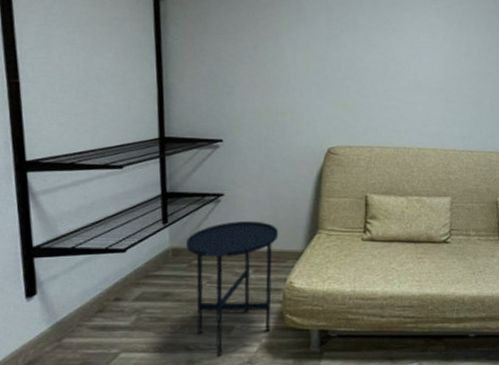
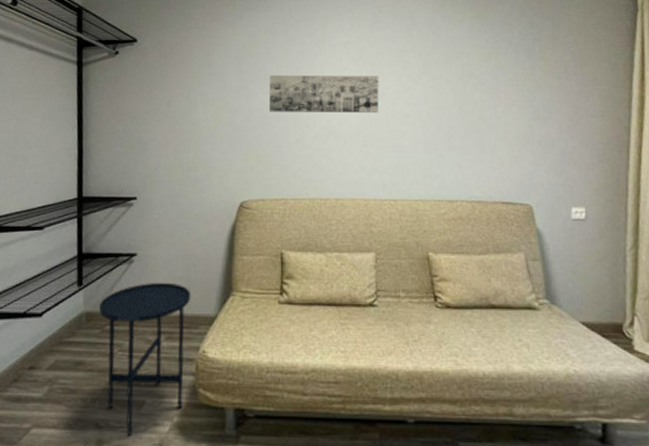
wall art: none [358,25,465,71] -> present [269,74,379,114]

